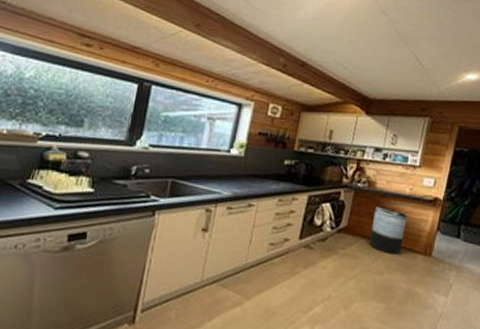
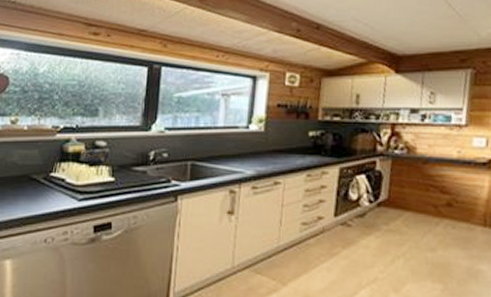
trash can: present [369,206,407,255] -> none [415,174,458,227]

